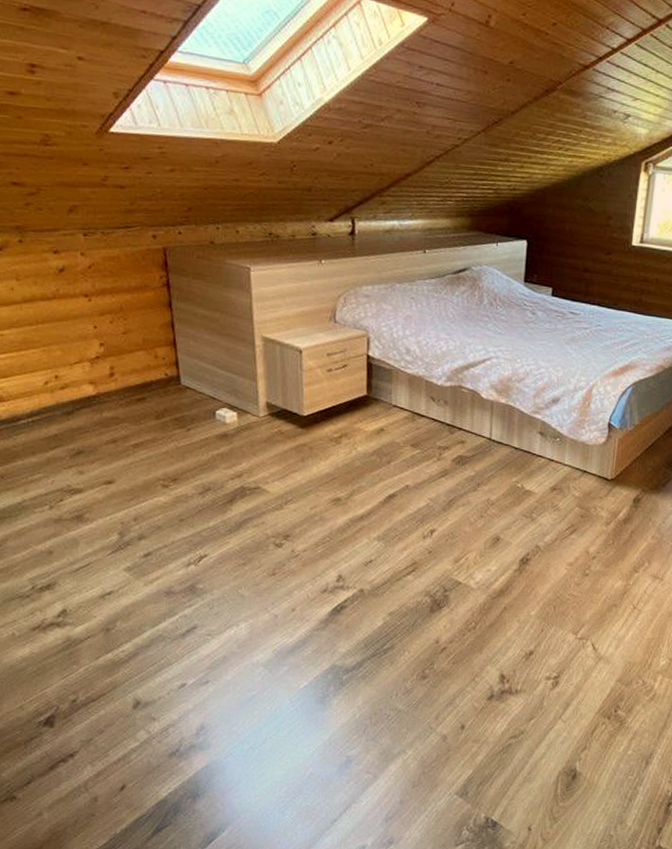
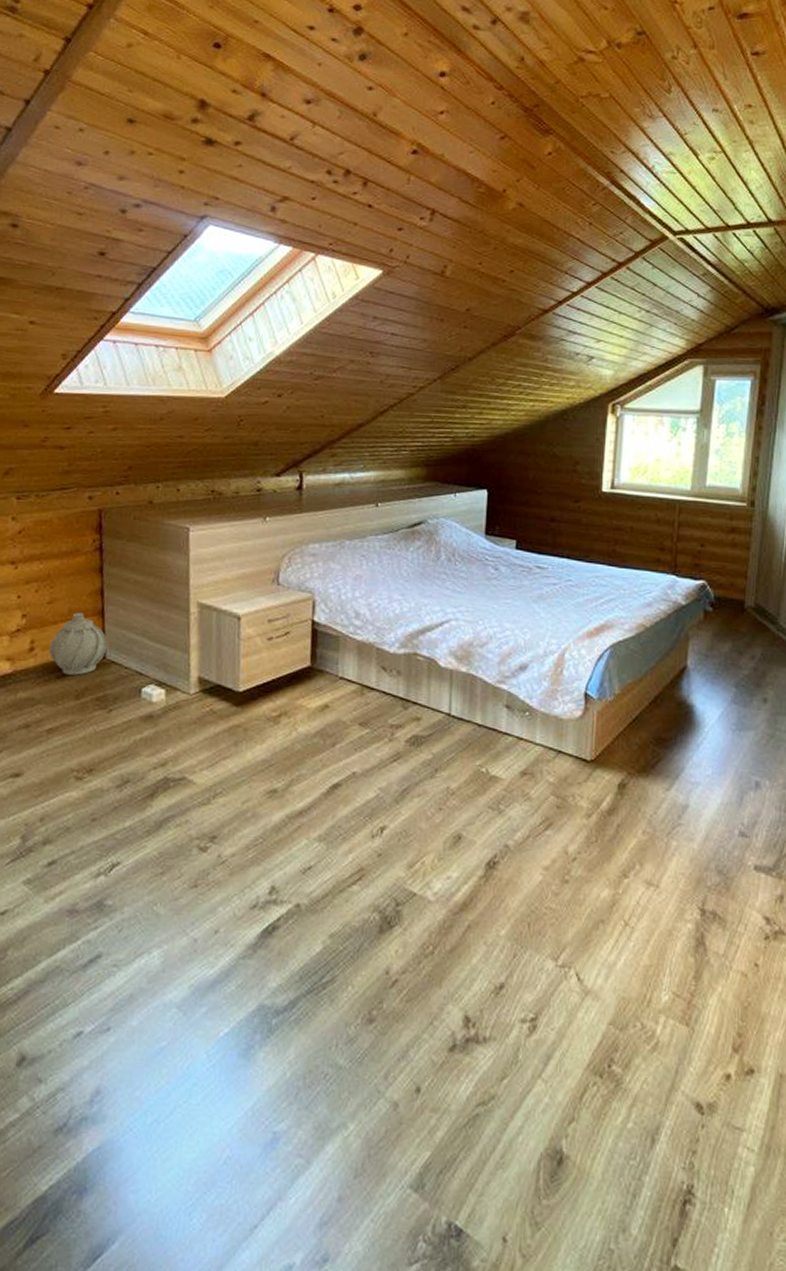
lantern: none [128,343,182,398] -> present [49,613,108,675]

